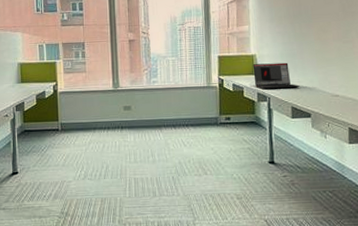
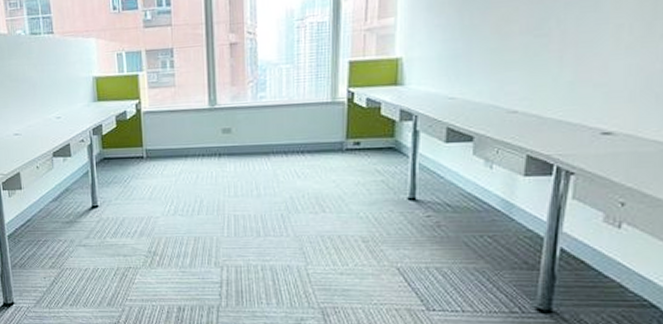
laptop: present [253,62,300,90] -> none [396,67,462,105]

